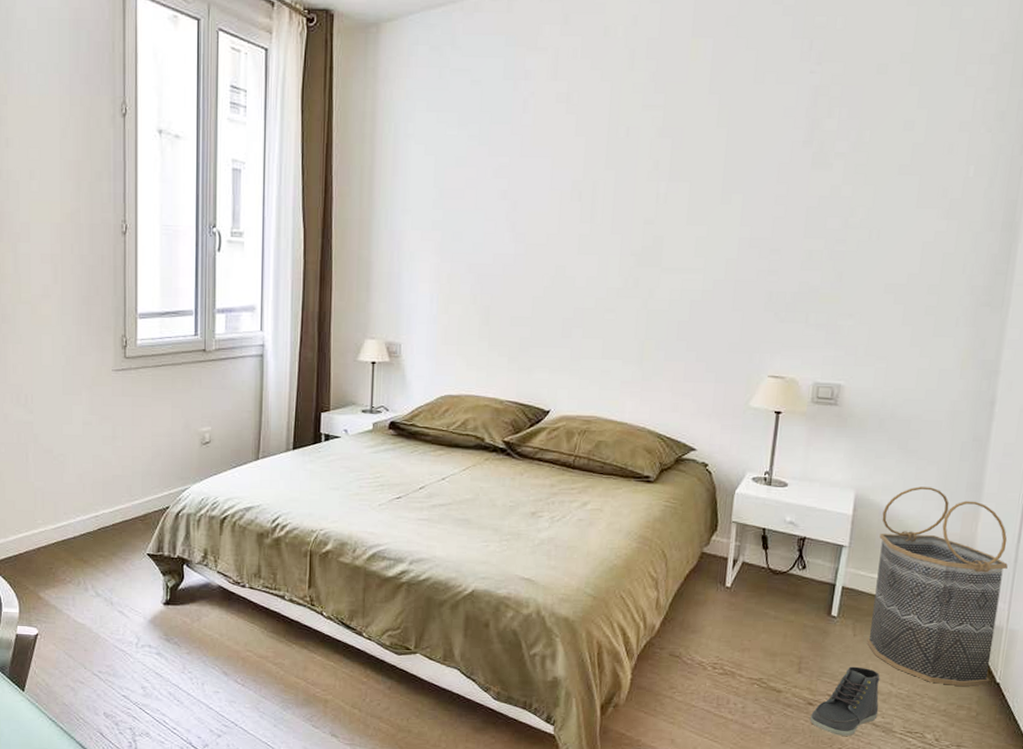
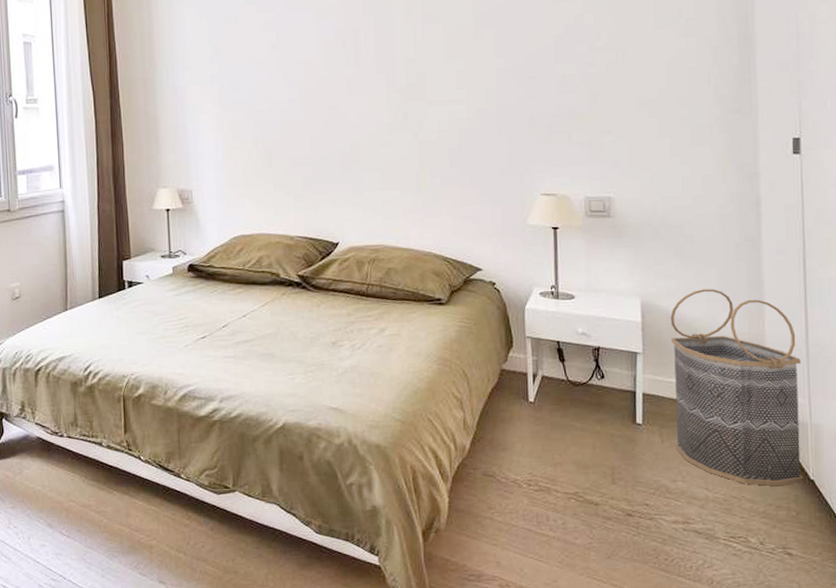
sneaker: present [809,666,880,736] -> none [631,473,699,546]

